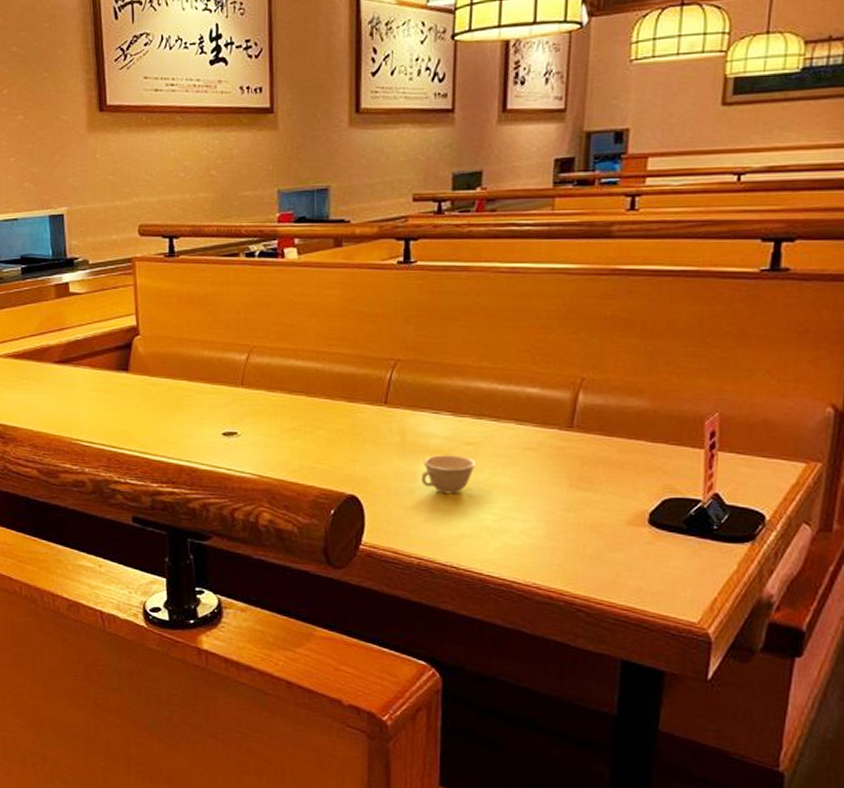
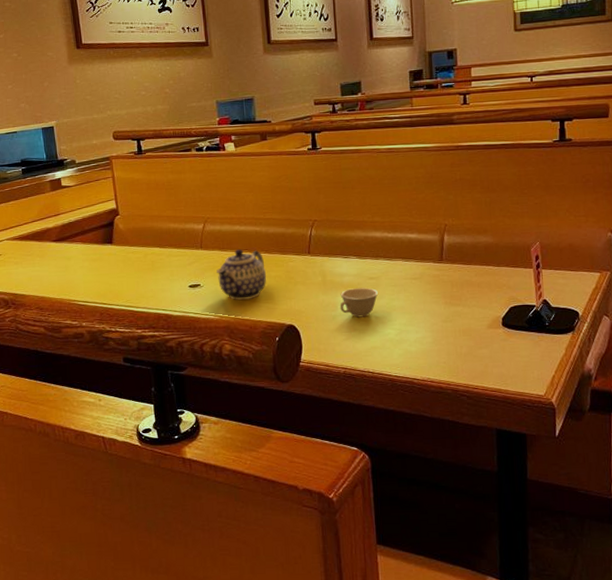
teapot: none [260,391,326,457] -> present [216,249,267,300]

